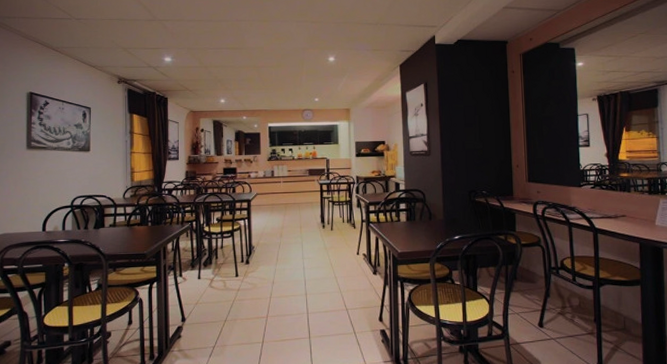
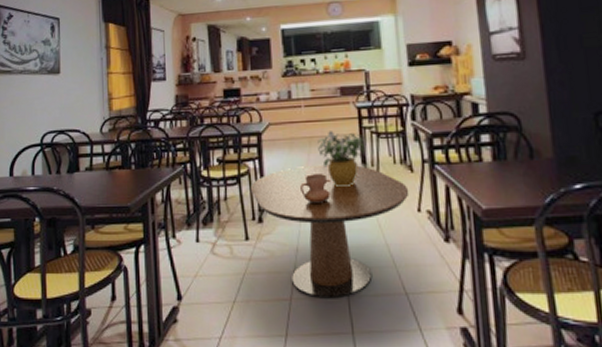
dining table: none [240,223,352,314] -> present [250,164,410,298]
ceramic jug: none [277,228,299,251] -> present [300,172,331,204]
potted flower: none [291,200,325,238] -> present [317,131,367,187]

